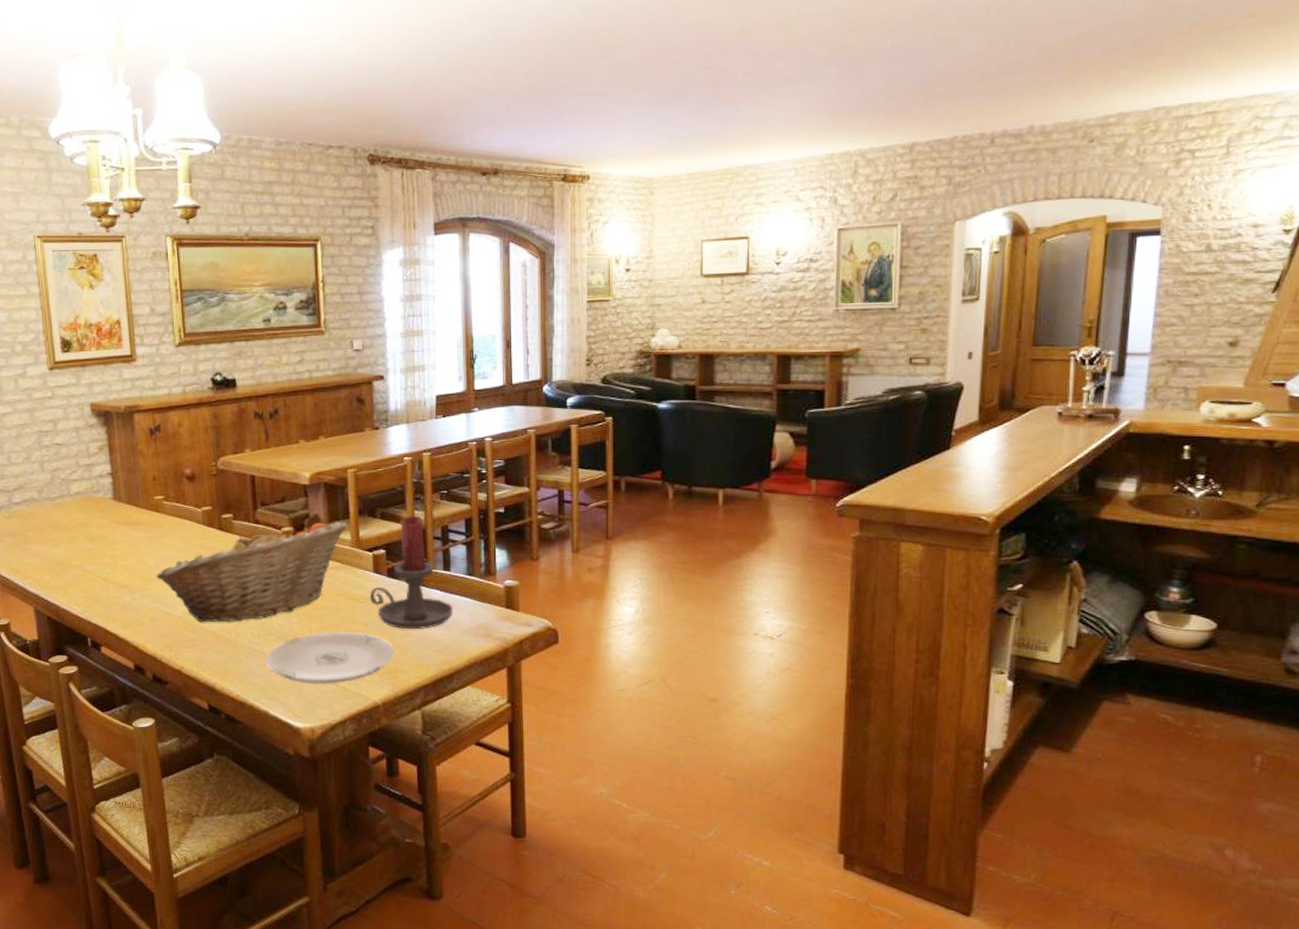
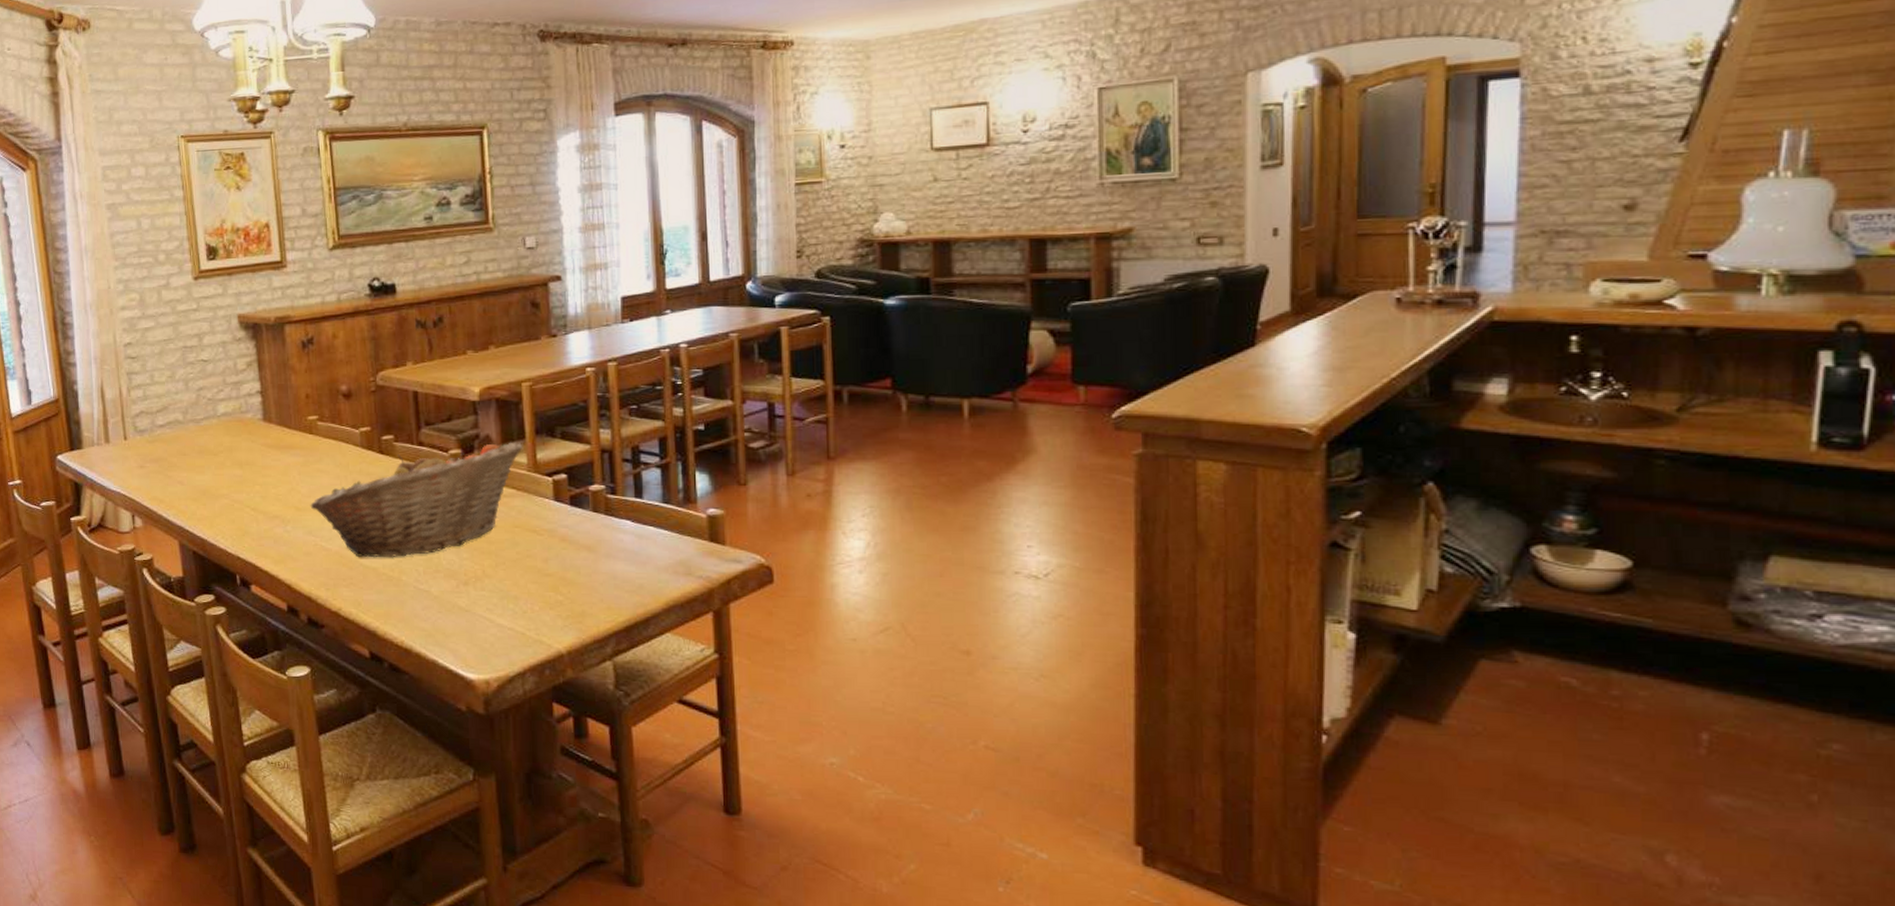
plate: present [265,631,395,685] -> none [433,568,581,630]
candle holder: present [369,515,453,630] -> none [550,434,647,567]

